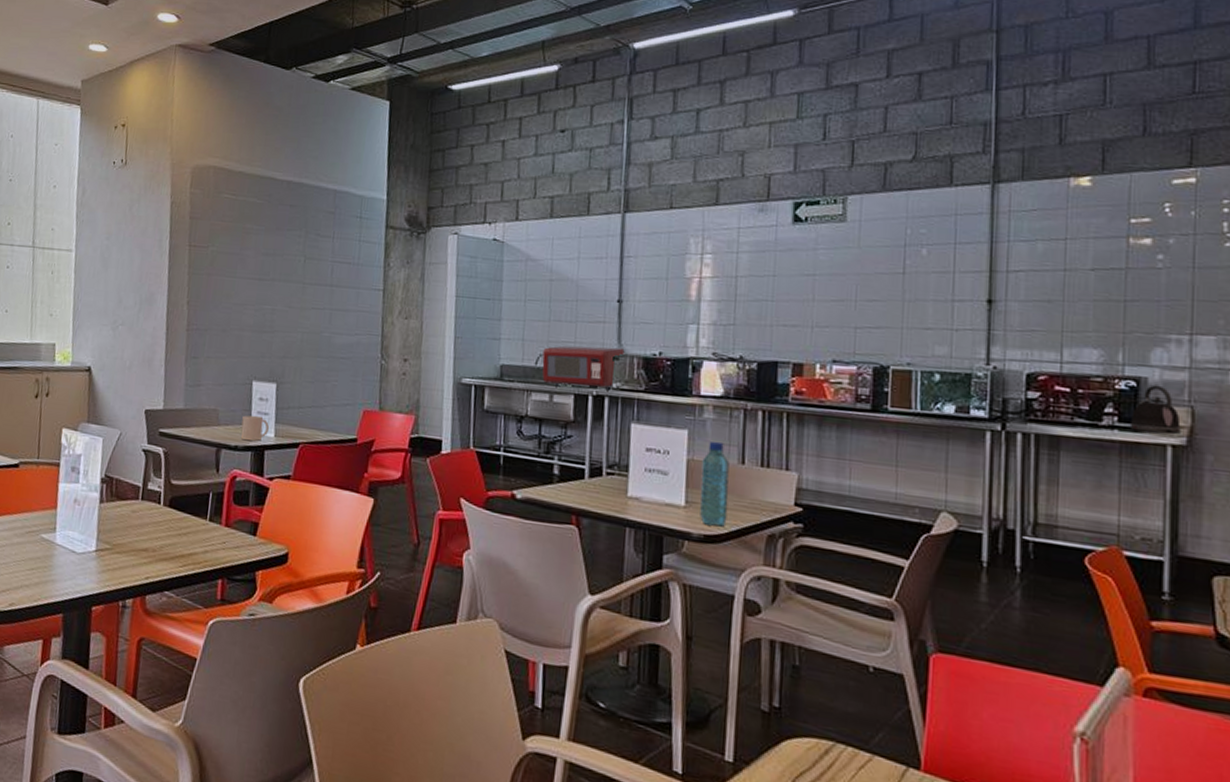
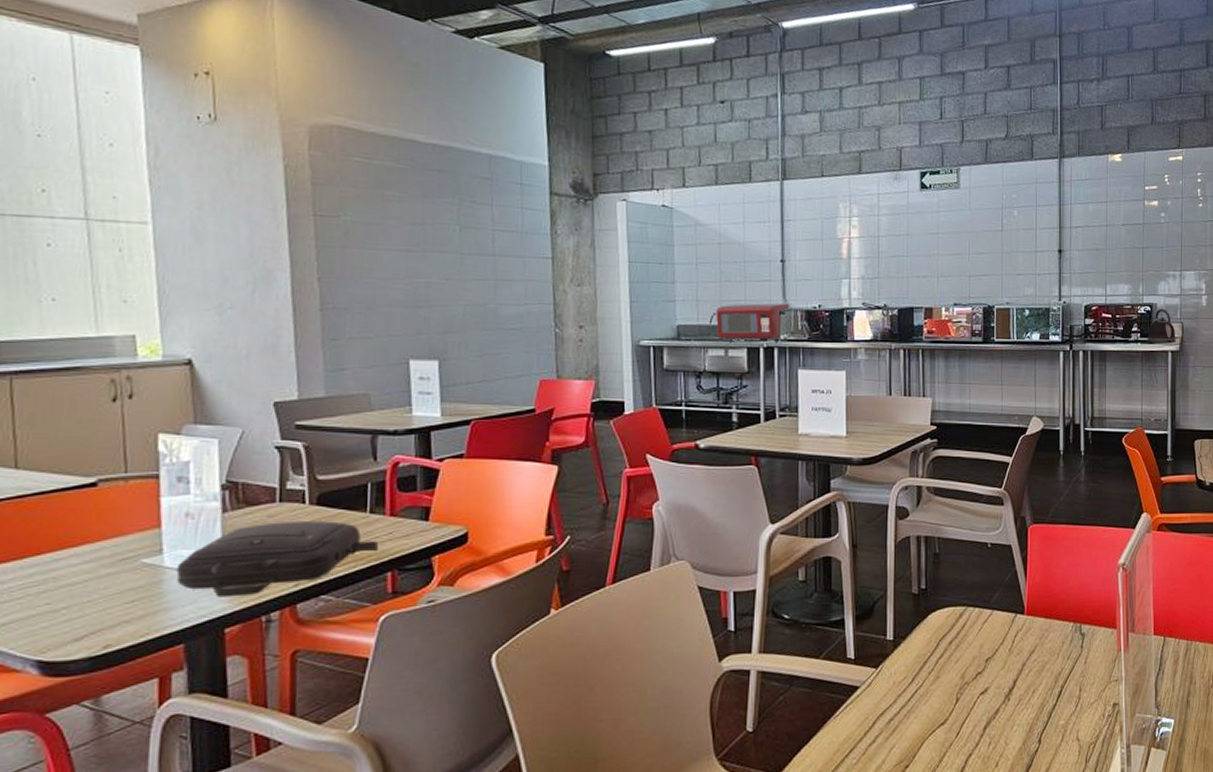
laptop bag: none [63,517,214,581] -> present [176,521,379,598]
mug: present [240,415,269,442] -> none [400,396,433,424]
water bottle: present [699,441,730,527] -> none [857,378,881,450]

